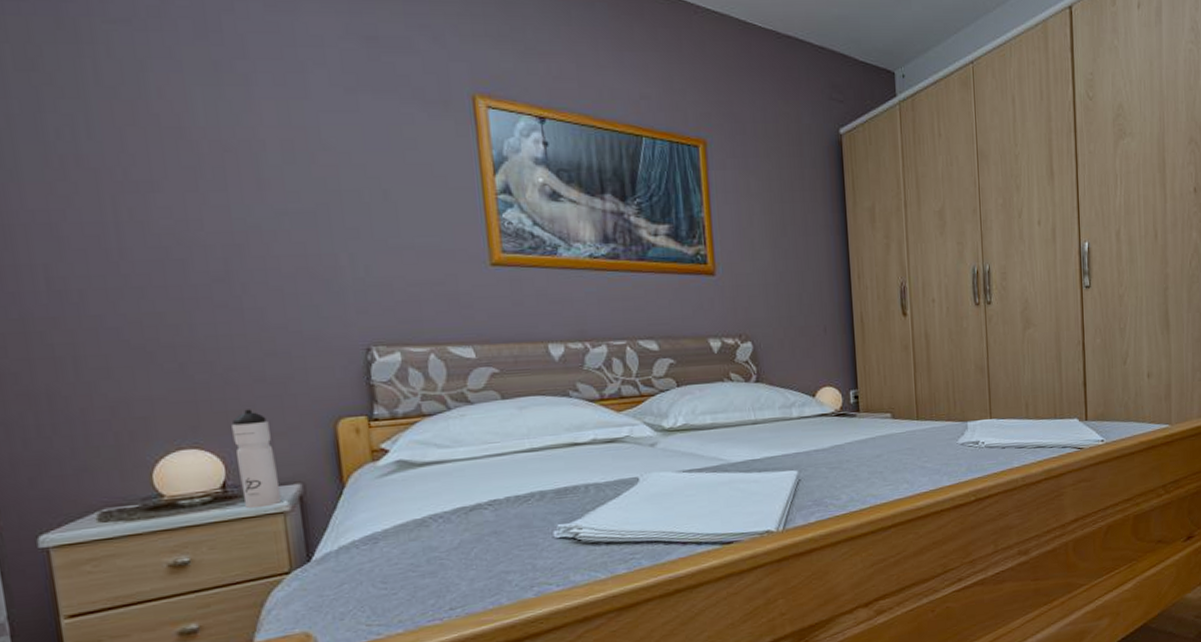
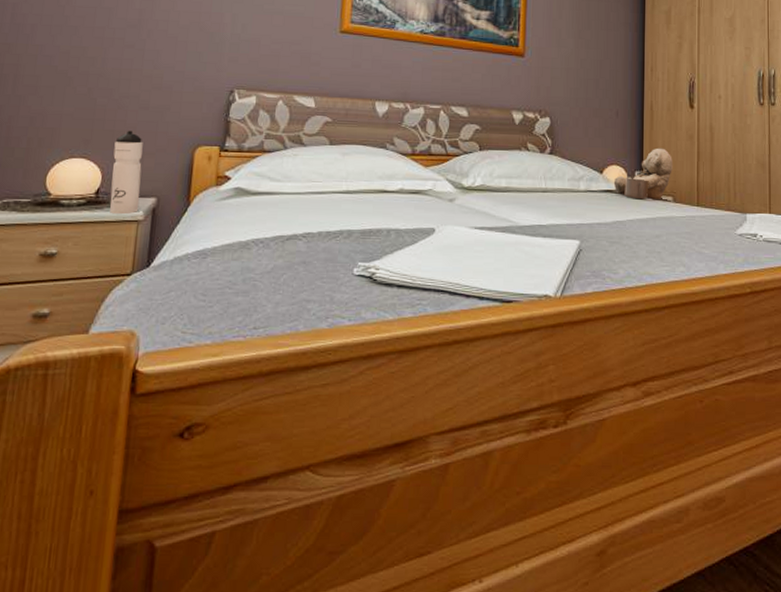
teddy bear: none [827,362,889,419] -> present [613,148,673,200]
mug: none [840,398,866,421] -> present [624,178,649,200]

